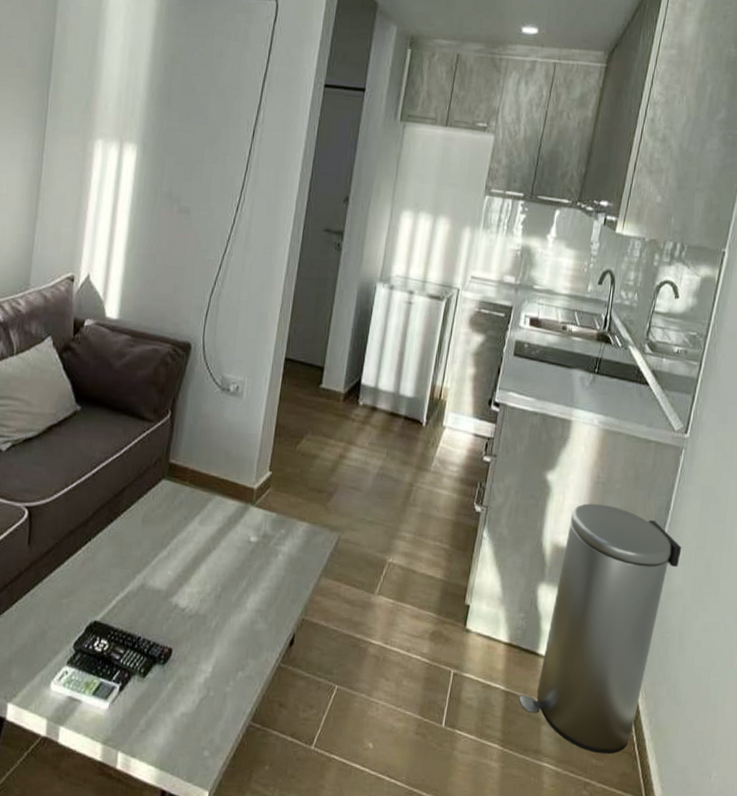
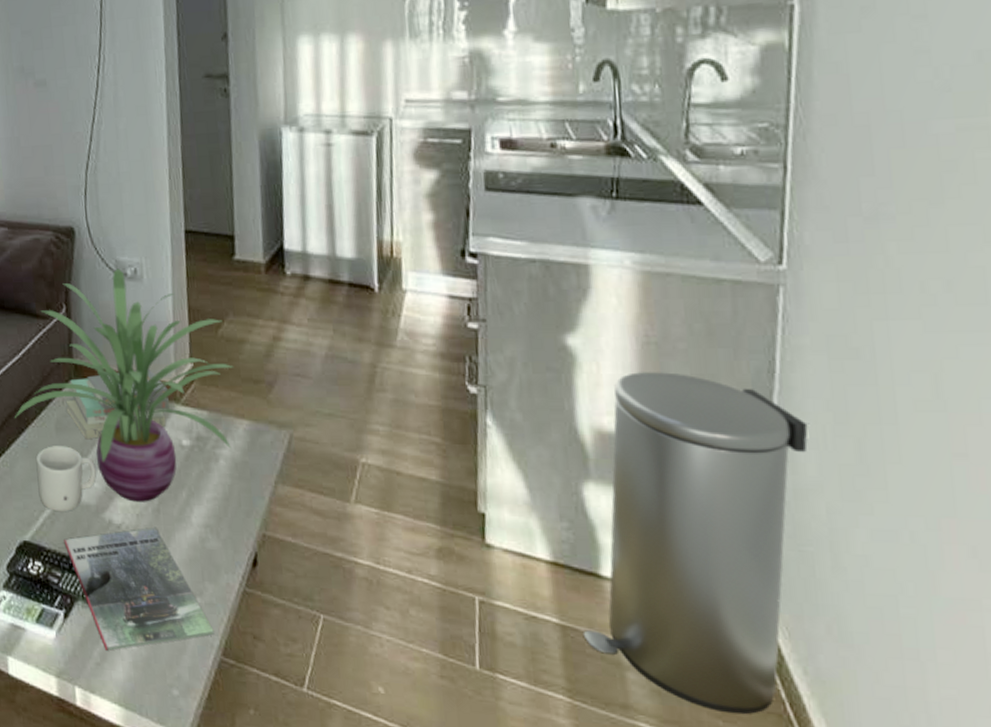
decorative plant: none [105,384,304,589] -> present [14,268,234,502]
mug: none [116,536,172,596] -> present [36,446,96,512]
magazine: none [131,611,248,719] -> present [64,528,214,651]
books: none [155,473,247,532] -> present [65,368,170,440]

